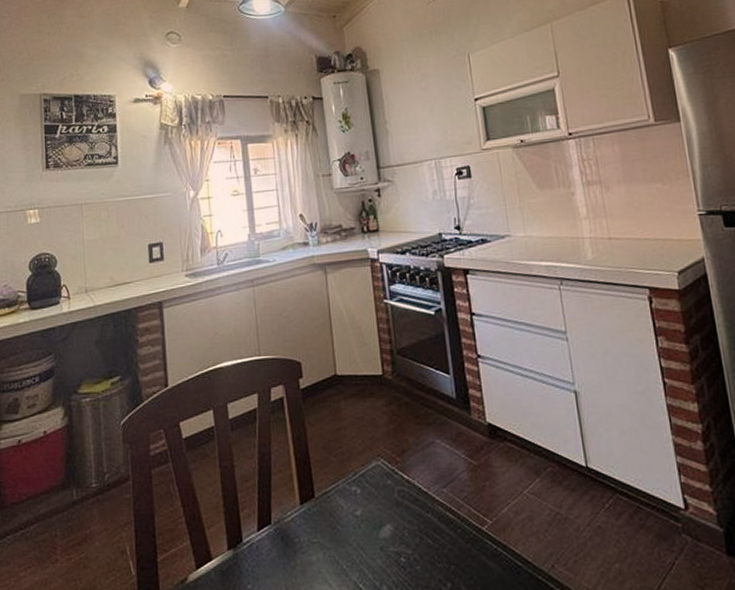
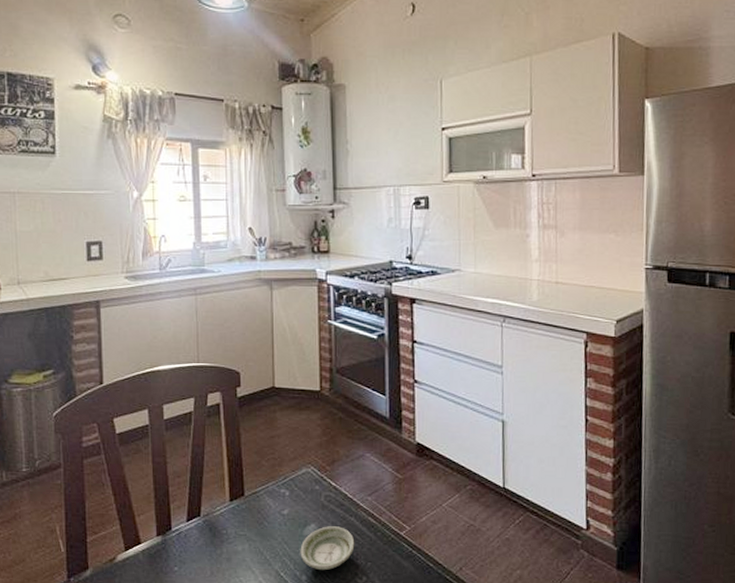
saucer: none [377,525,435,579] -> present [300,526,355,571]

